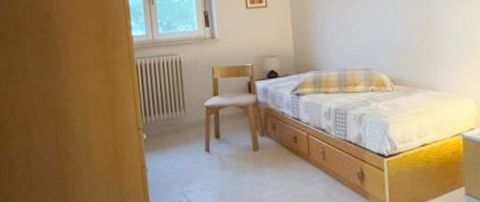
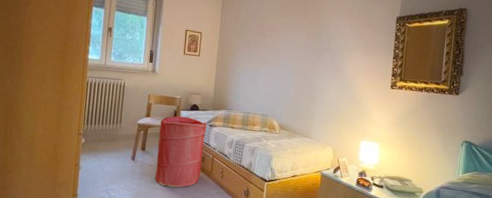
laundry hamper: none [232,87,295,180] -> present [154,116,207,188]

